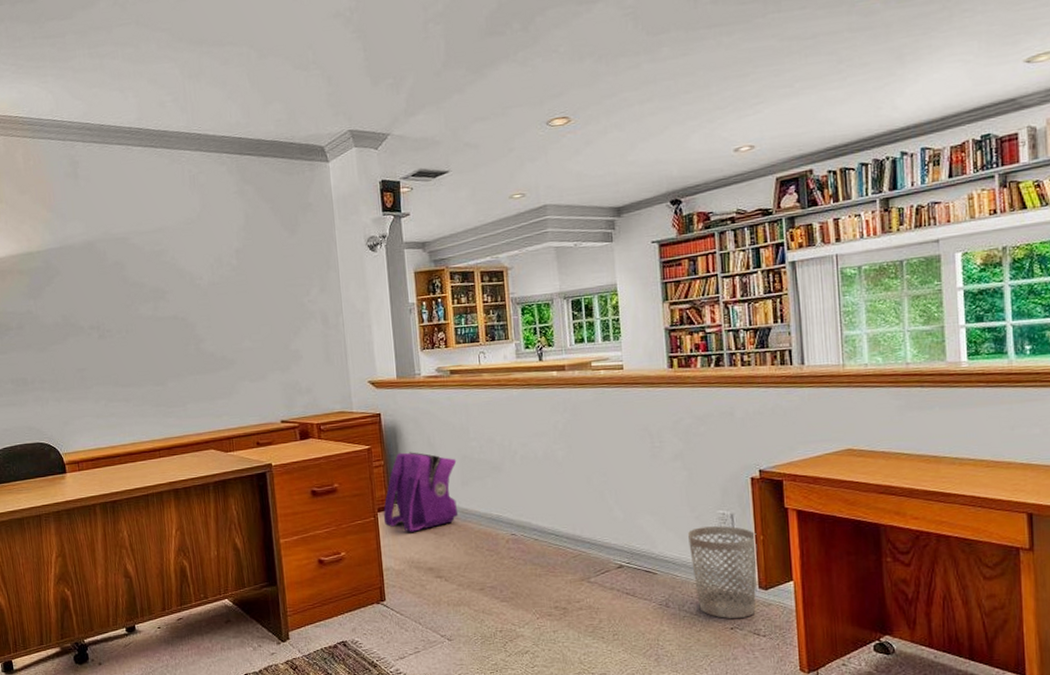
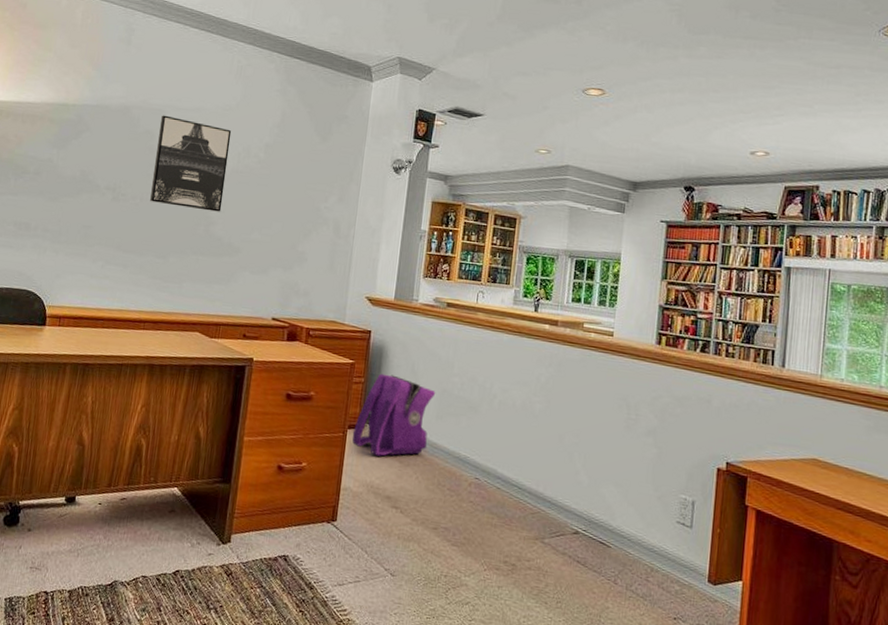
wall art: none [126,242,207,332] -> present [150,115,232,212]
wastebasket: present [687,526,757,618] -> none [646,508,714,610]

